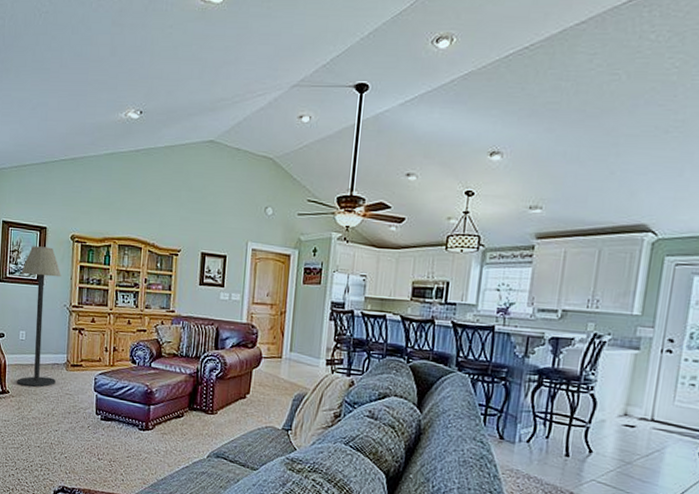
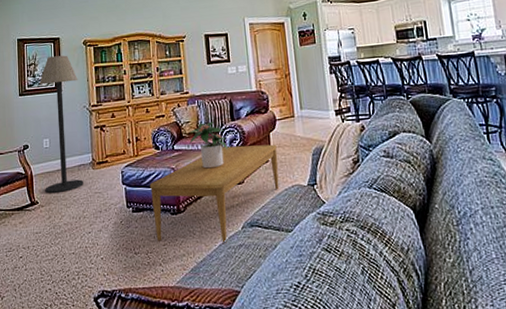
coffee table: none [121,374,258,469] -> present [149,144,279,244]
potted plant: none [168,345,207,394] -> present [189,122,228,169]

